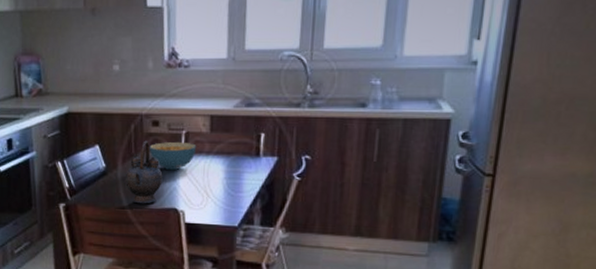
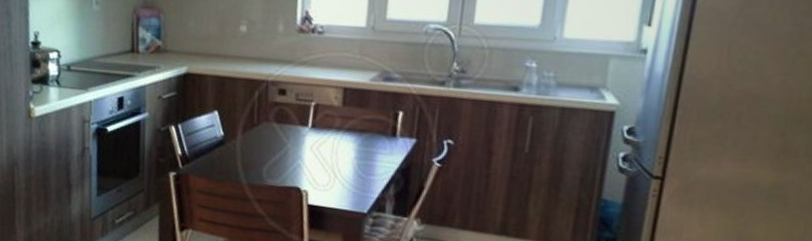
teapot: present [124,140,163,204] -> none [243,109,287,180]
cereal bowl: present [149,141,197,171] -> none [273,113,326,146]

